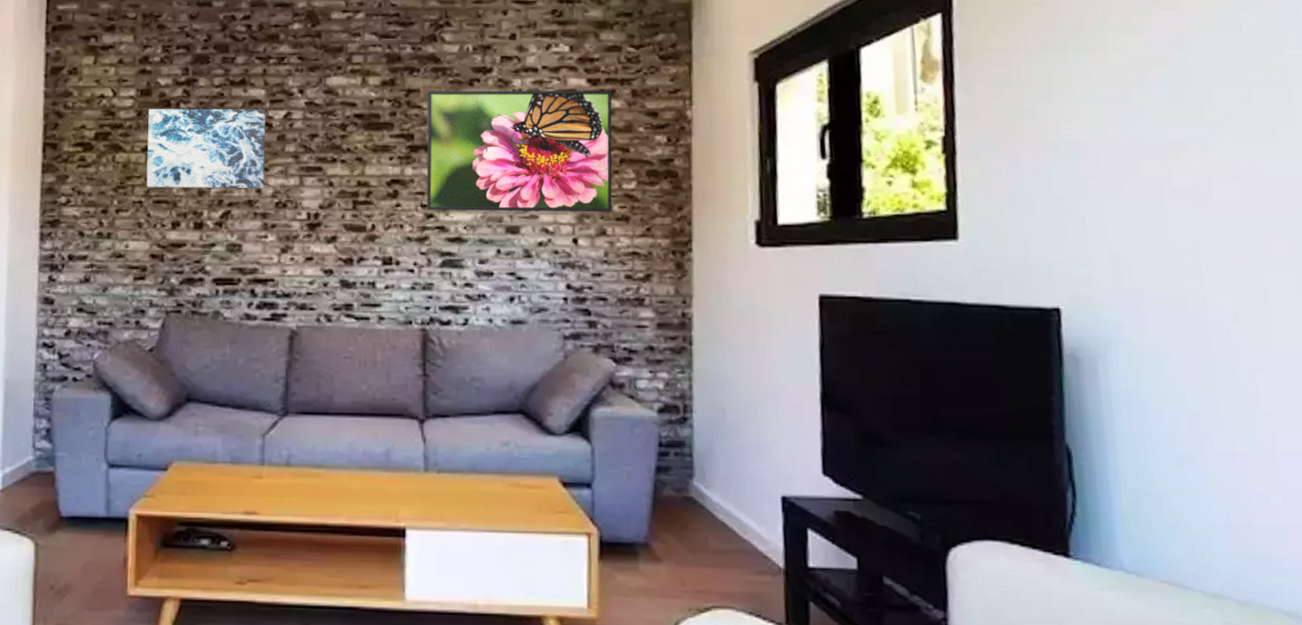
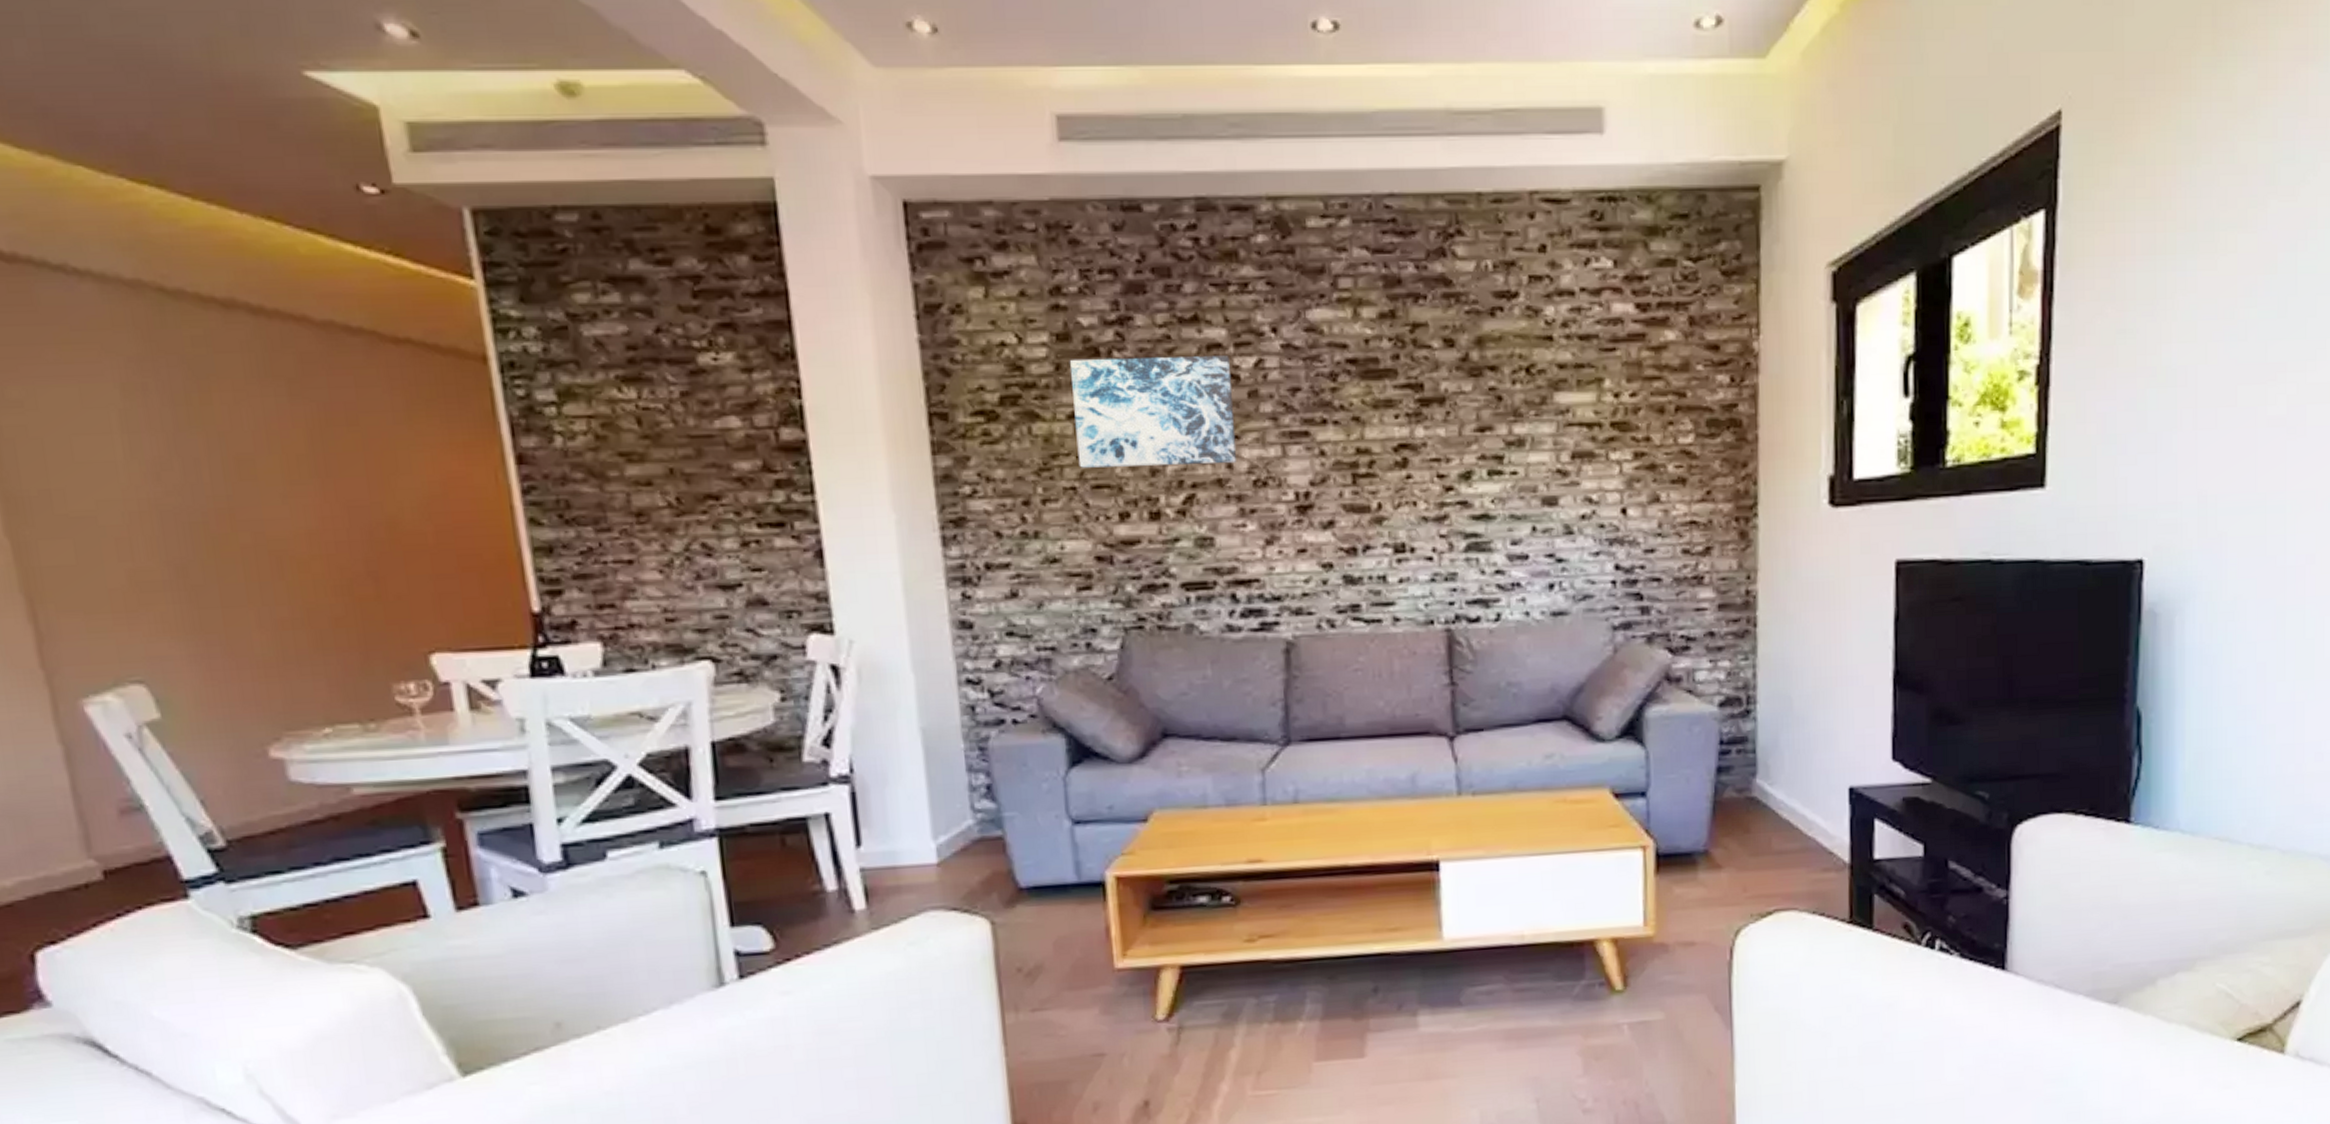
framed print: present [427,90,613,213] -> none [1438,318,1667,481]

